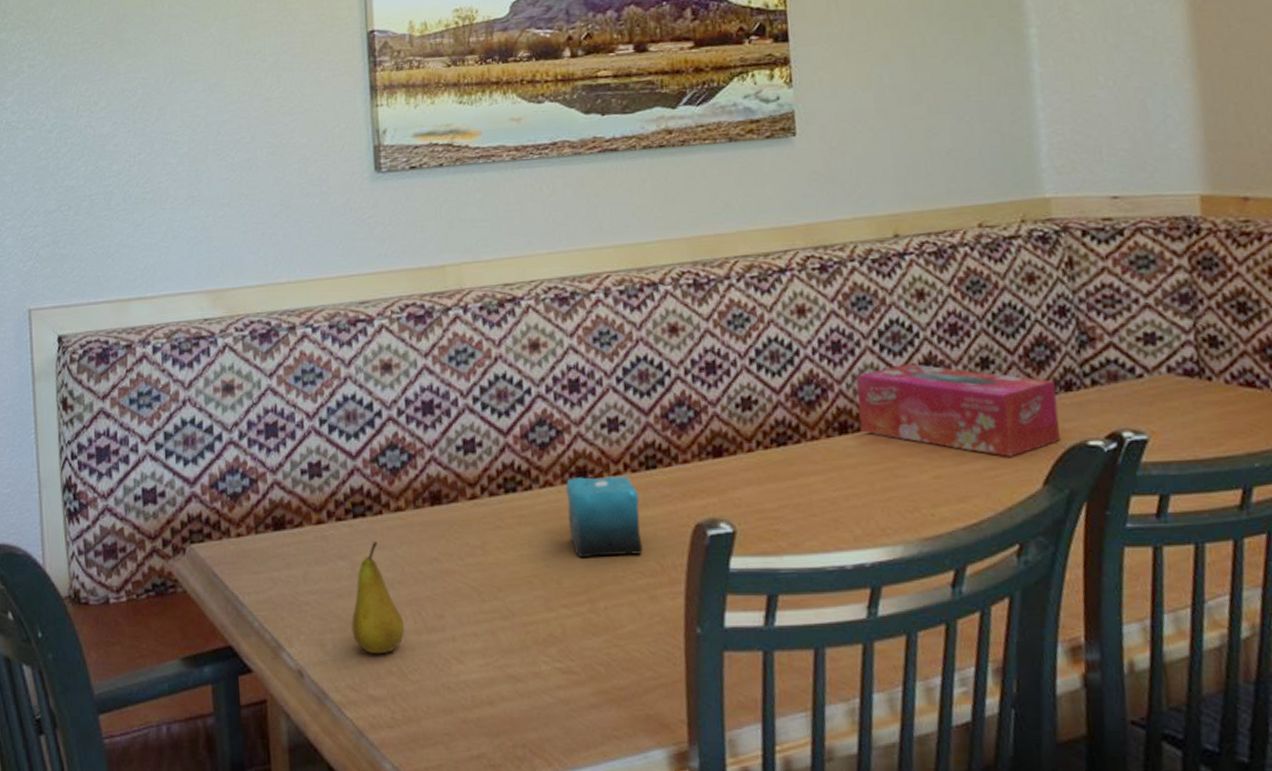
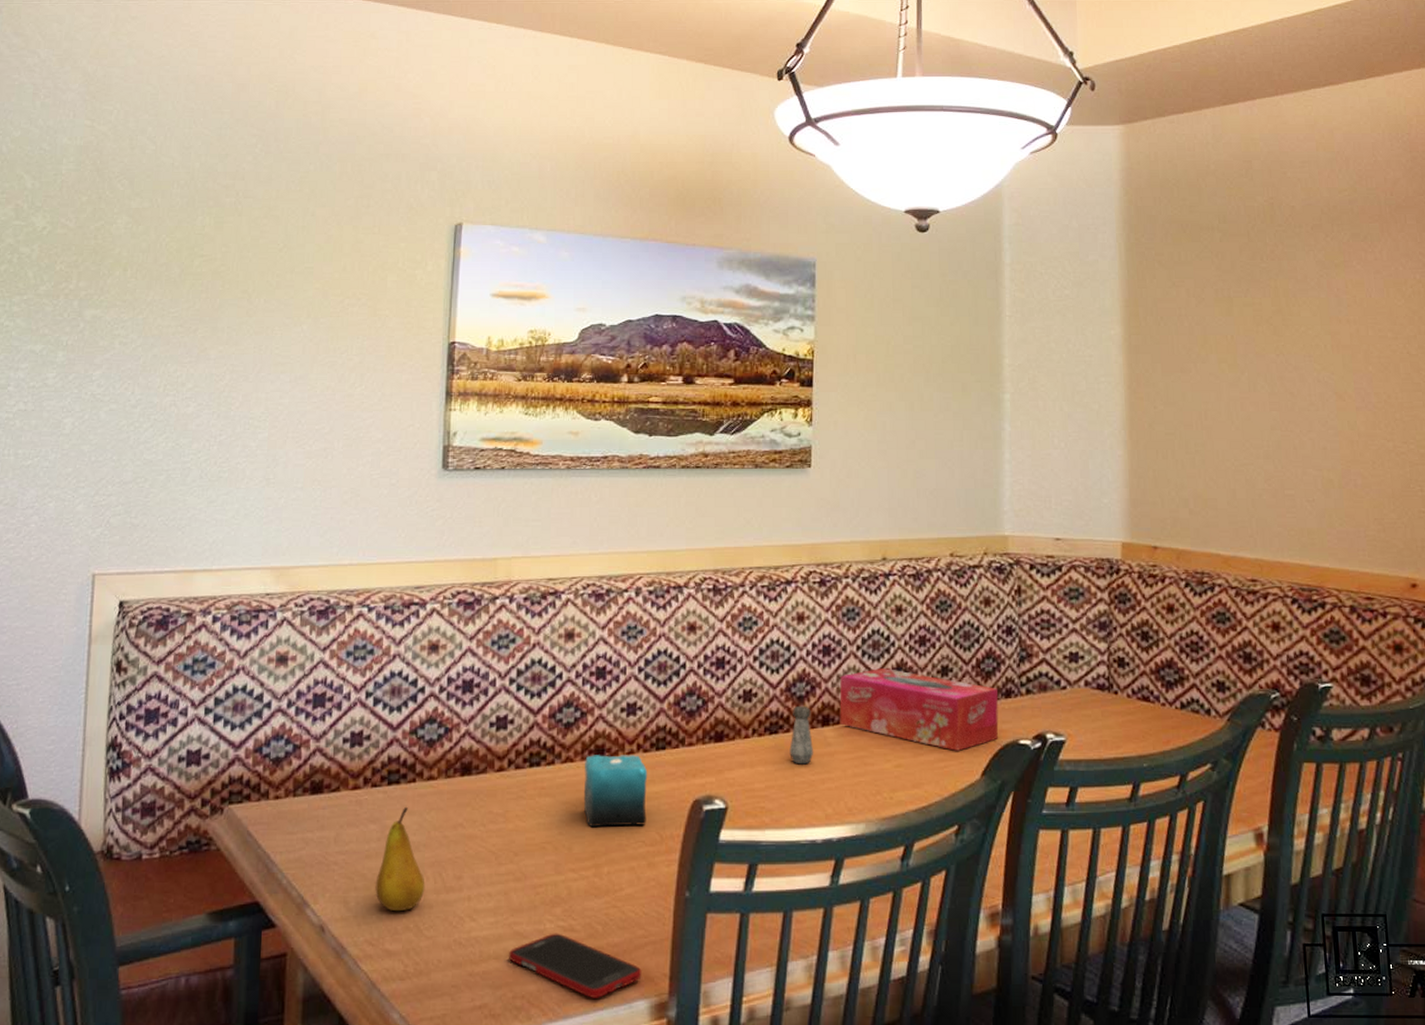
cell phone: none [503,675,656,747] -> present [509,933,642,998]
salt shaker: none [802,411,833,480] -> present [789,705,814,765]

